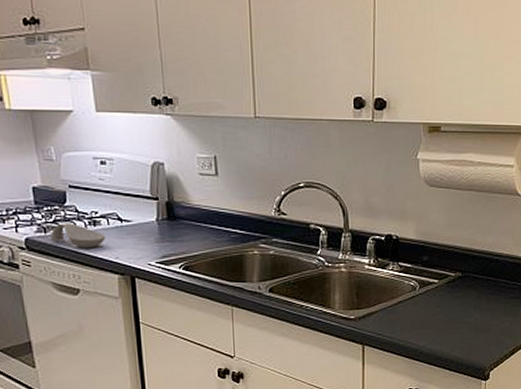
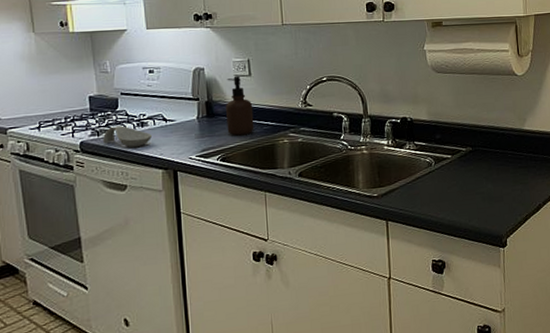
soap dispenser: none [189,174,221,243] -> present [226,76,254,136]

